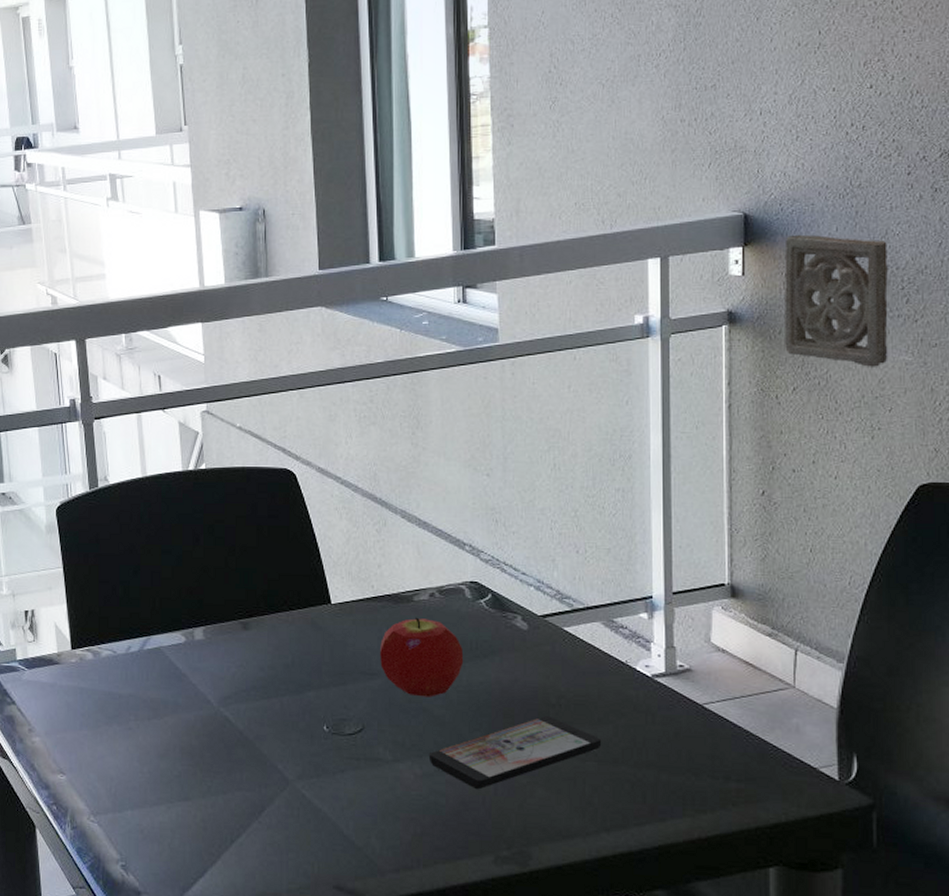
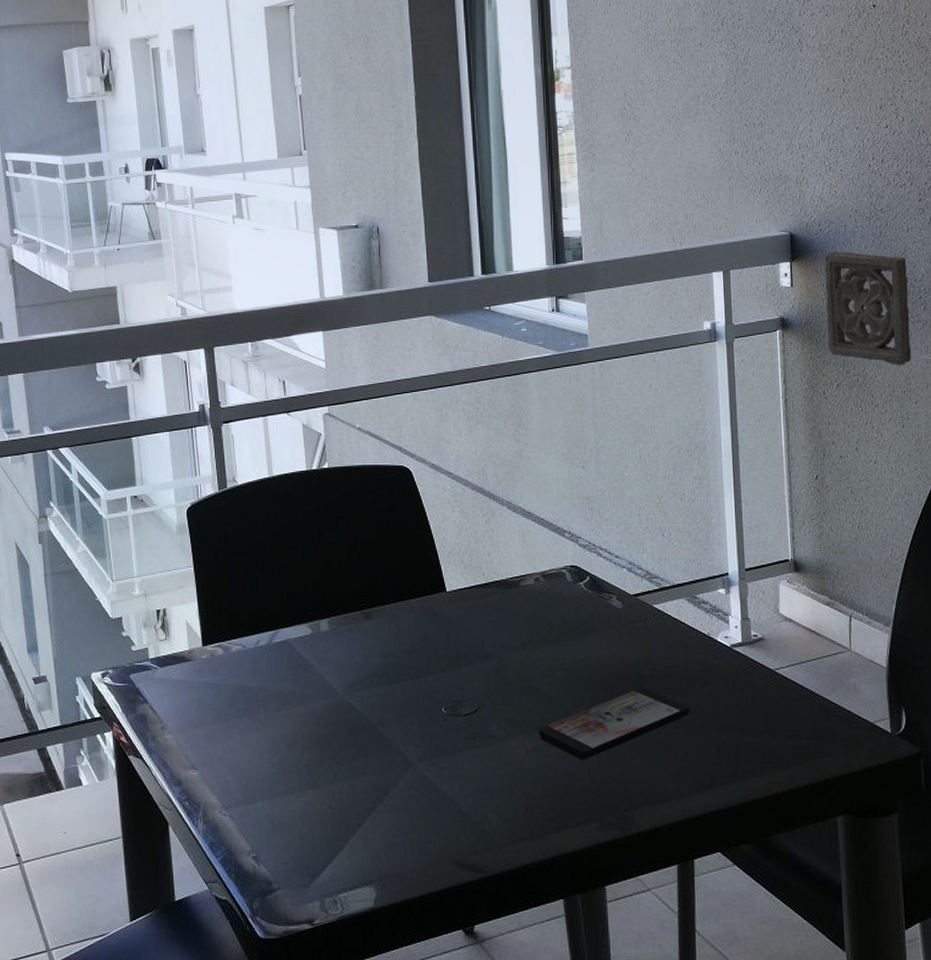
fruit: present [380,617,464,697] -> none [492,601,567,676]

